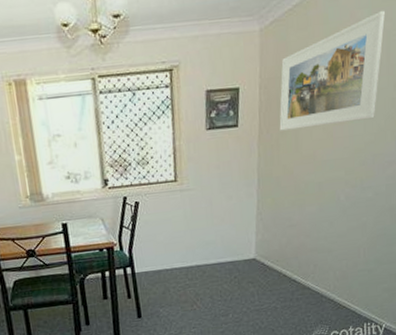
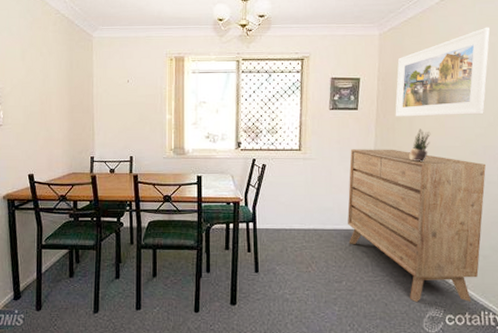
dresser: none [231,168,374,324] -> present [347,149,486,303]
potted plant: none [295,142,318,180] -> present [409,128,431,162]

